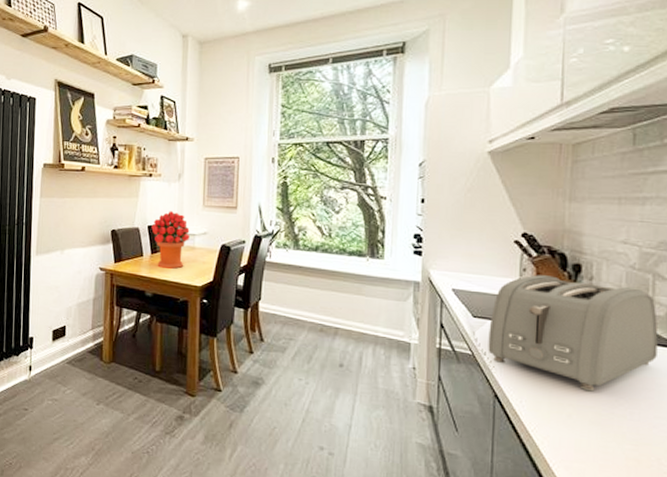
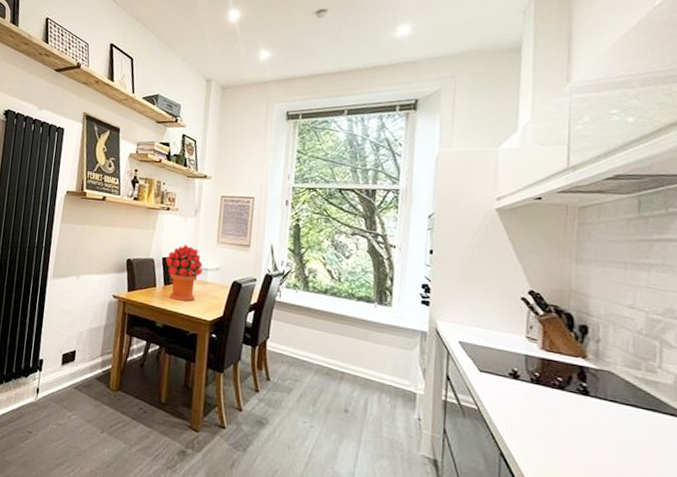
toaster: present [488,275,658,392] -> none [494,333,667,457]

